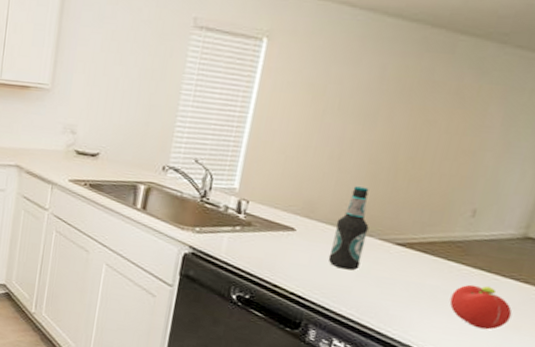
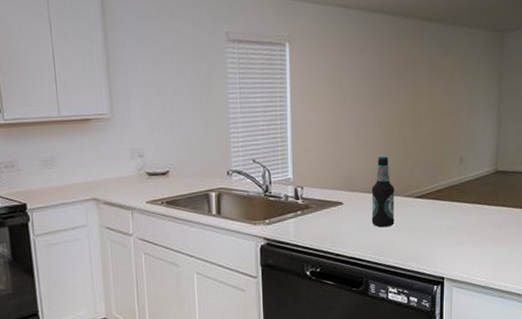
fruit: present [449,284,513,330] -> none [459,214,500,250]

